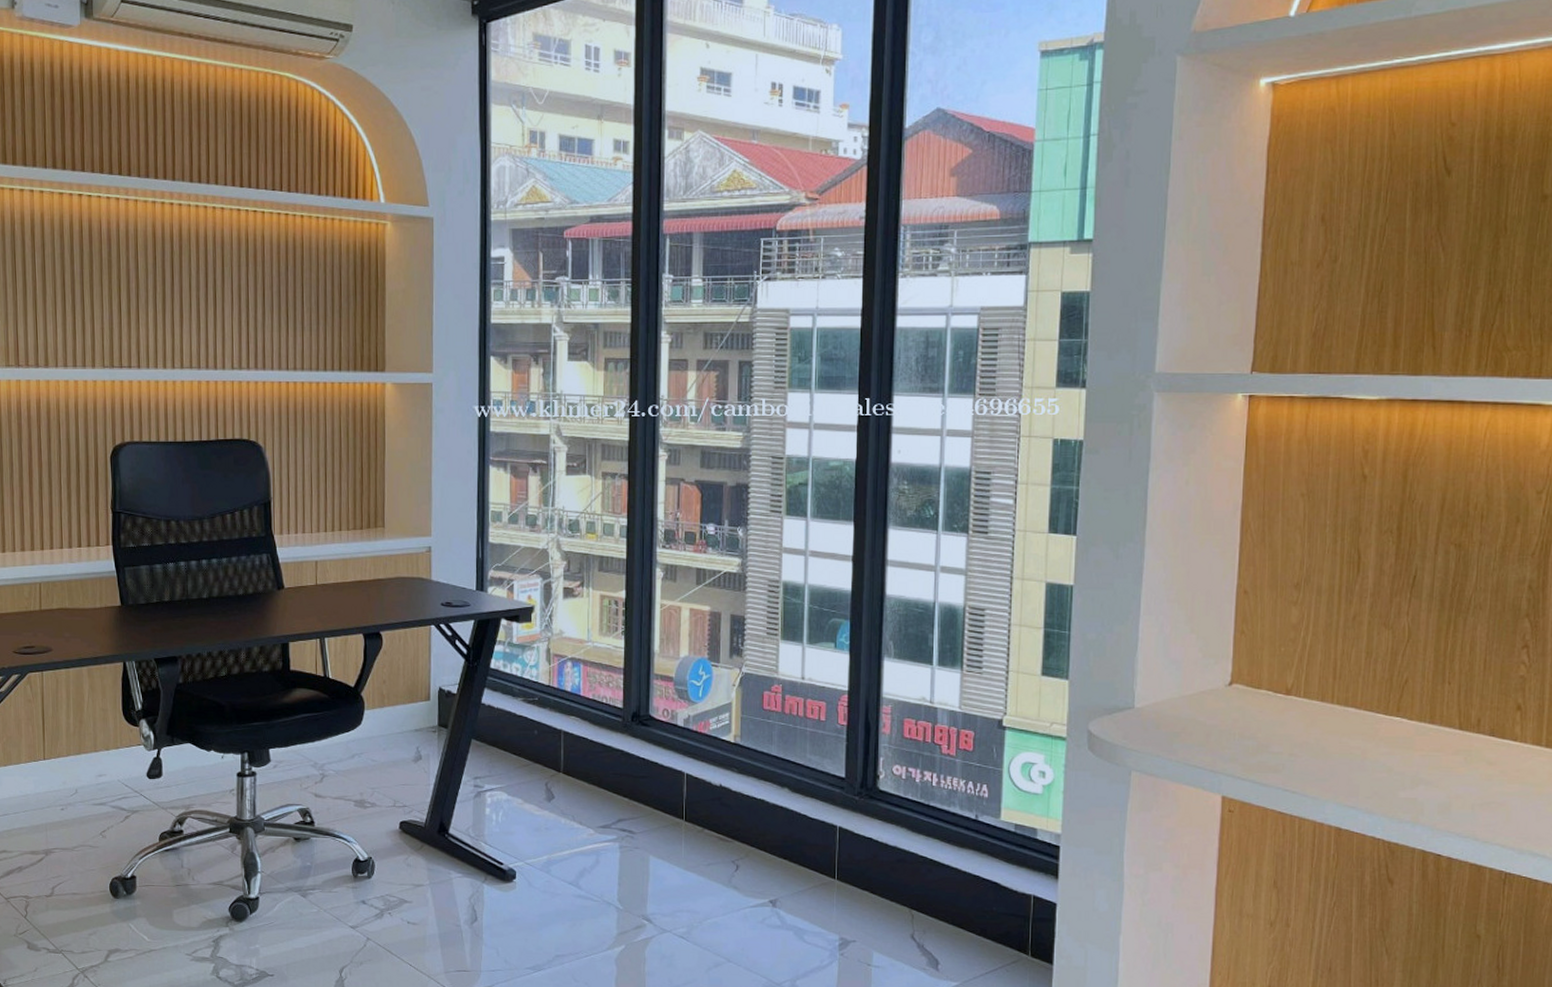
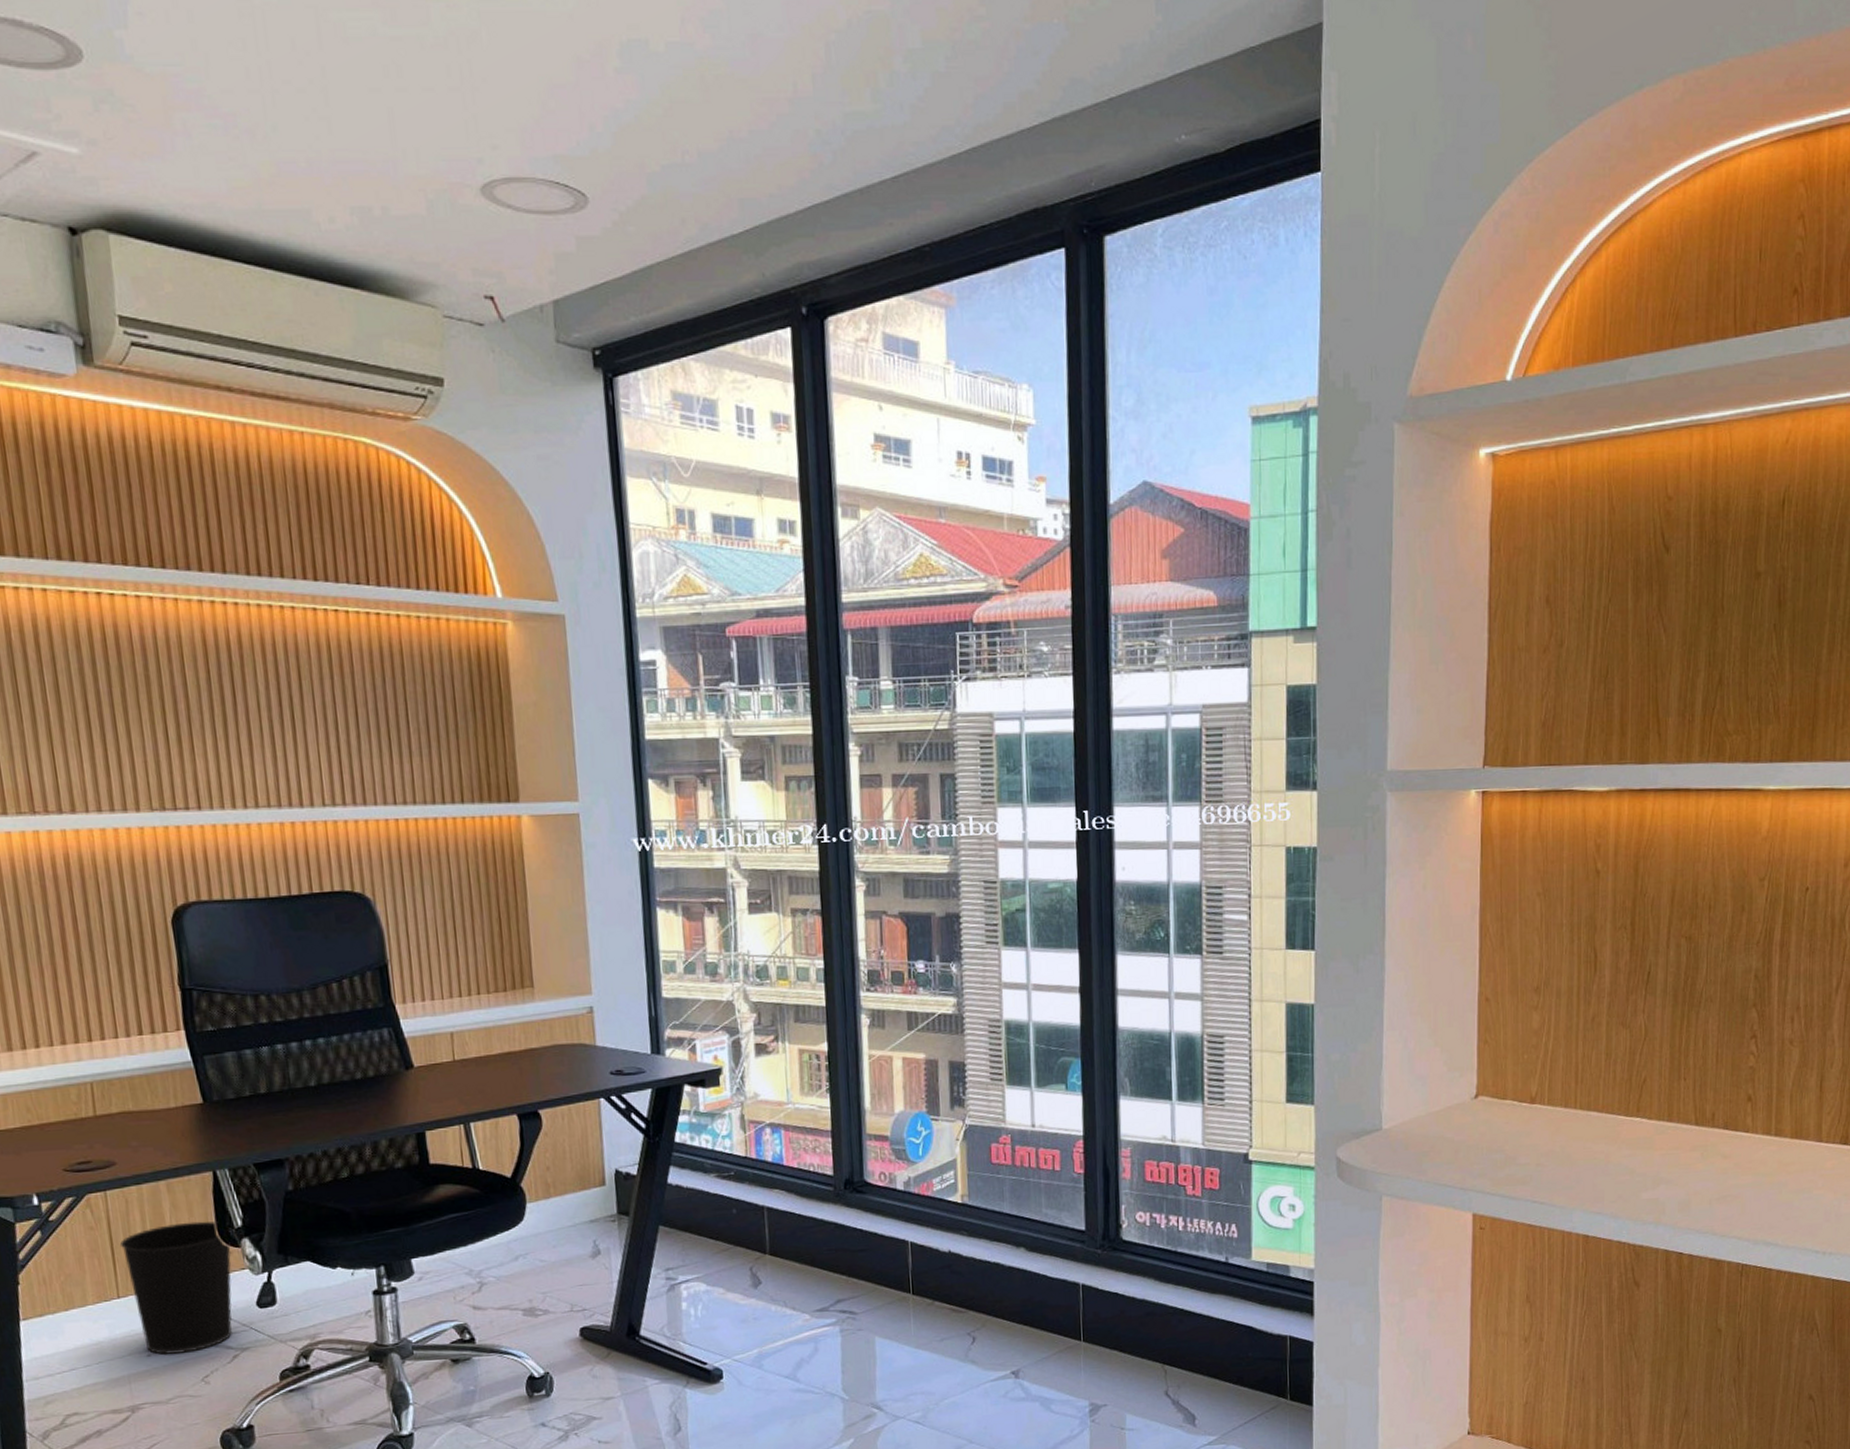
wastebasket: none [49,702,132,810] -> present [119,1221,232,1355]

